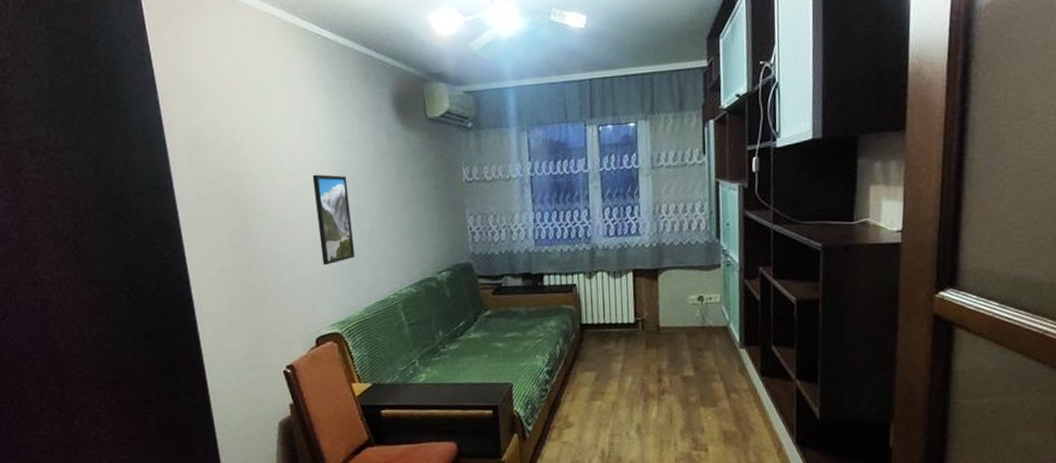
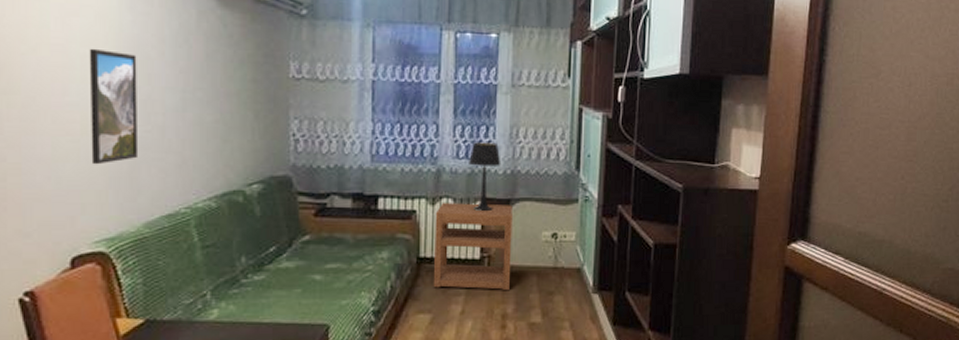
nightstand: none [592,274,663,350] -> present [433,203,512,291]
table lamp: none [618,220,648,282] -> present [469,142,501,212]

